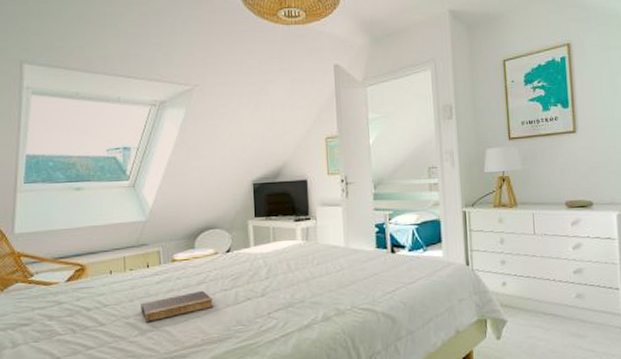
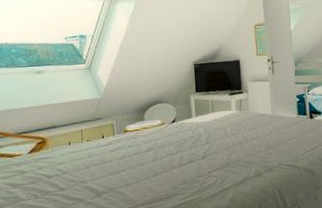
book: present [141,290,213,322] -> none [97,156,161,186]

